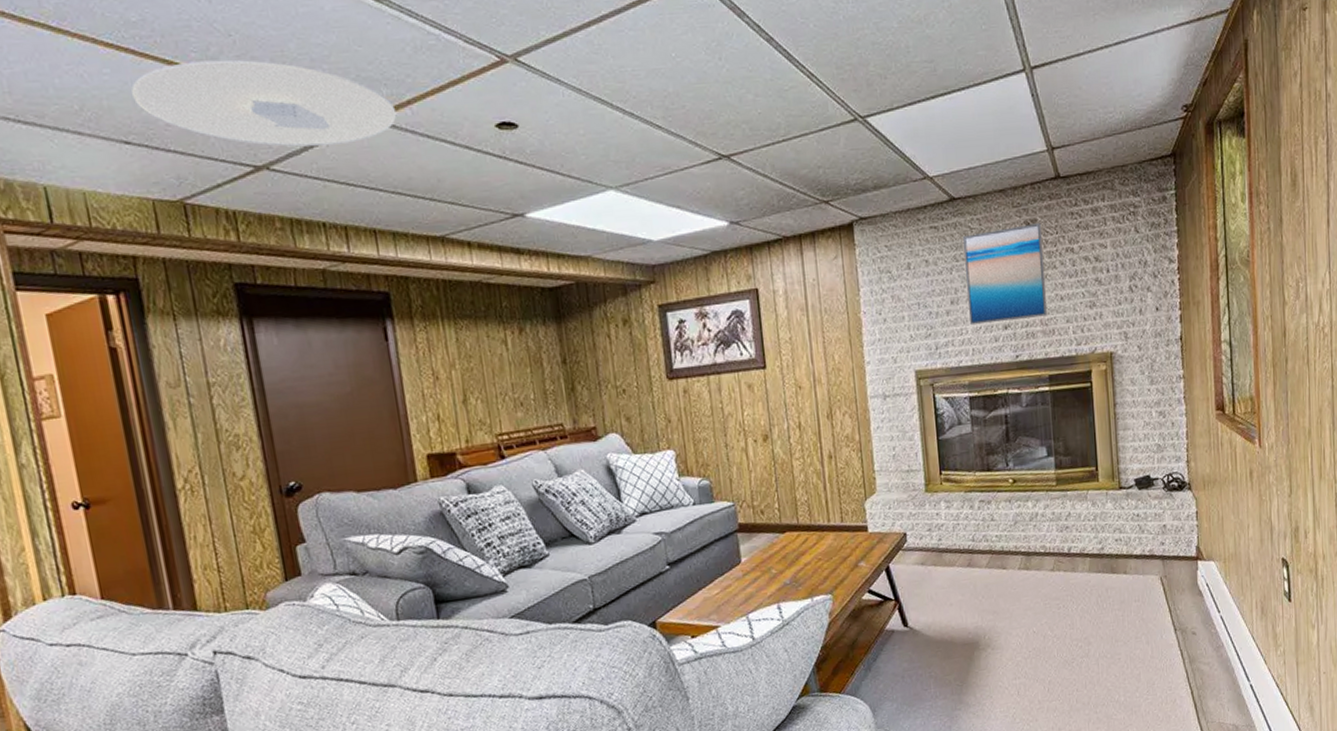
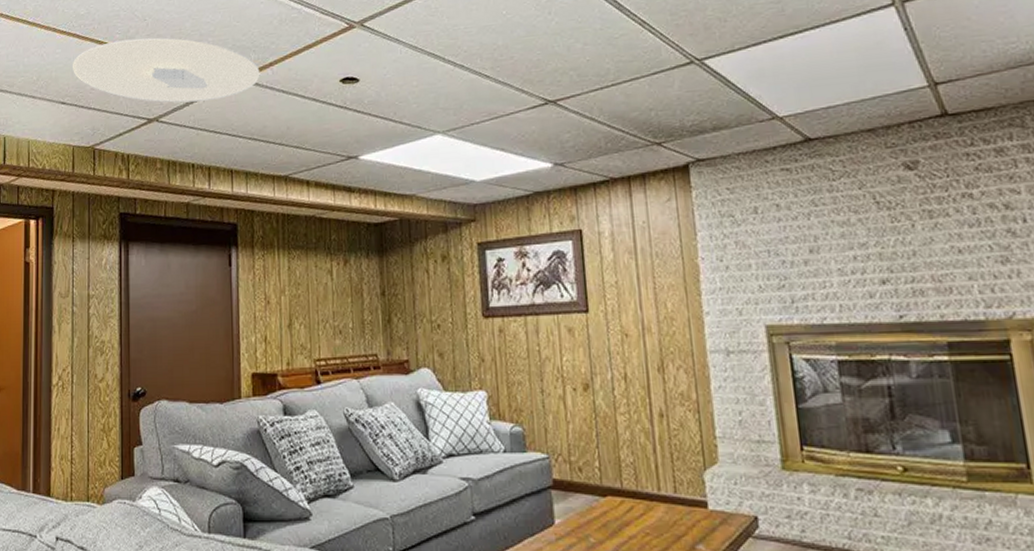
wall art: present [963,223,1047,326] -> none [823,165,940,278]

